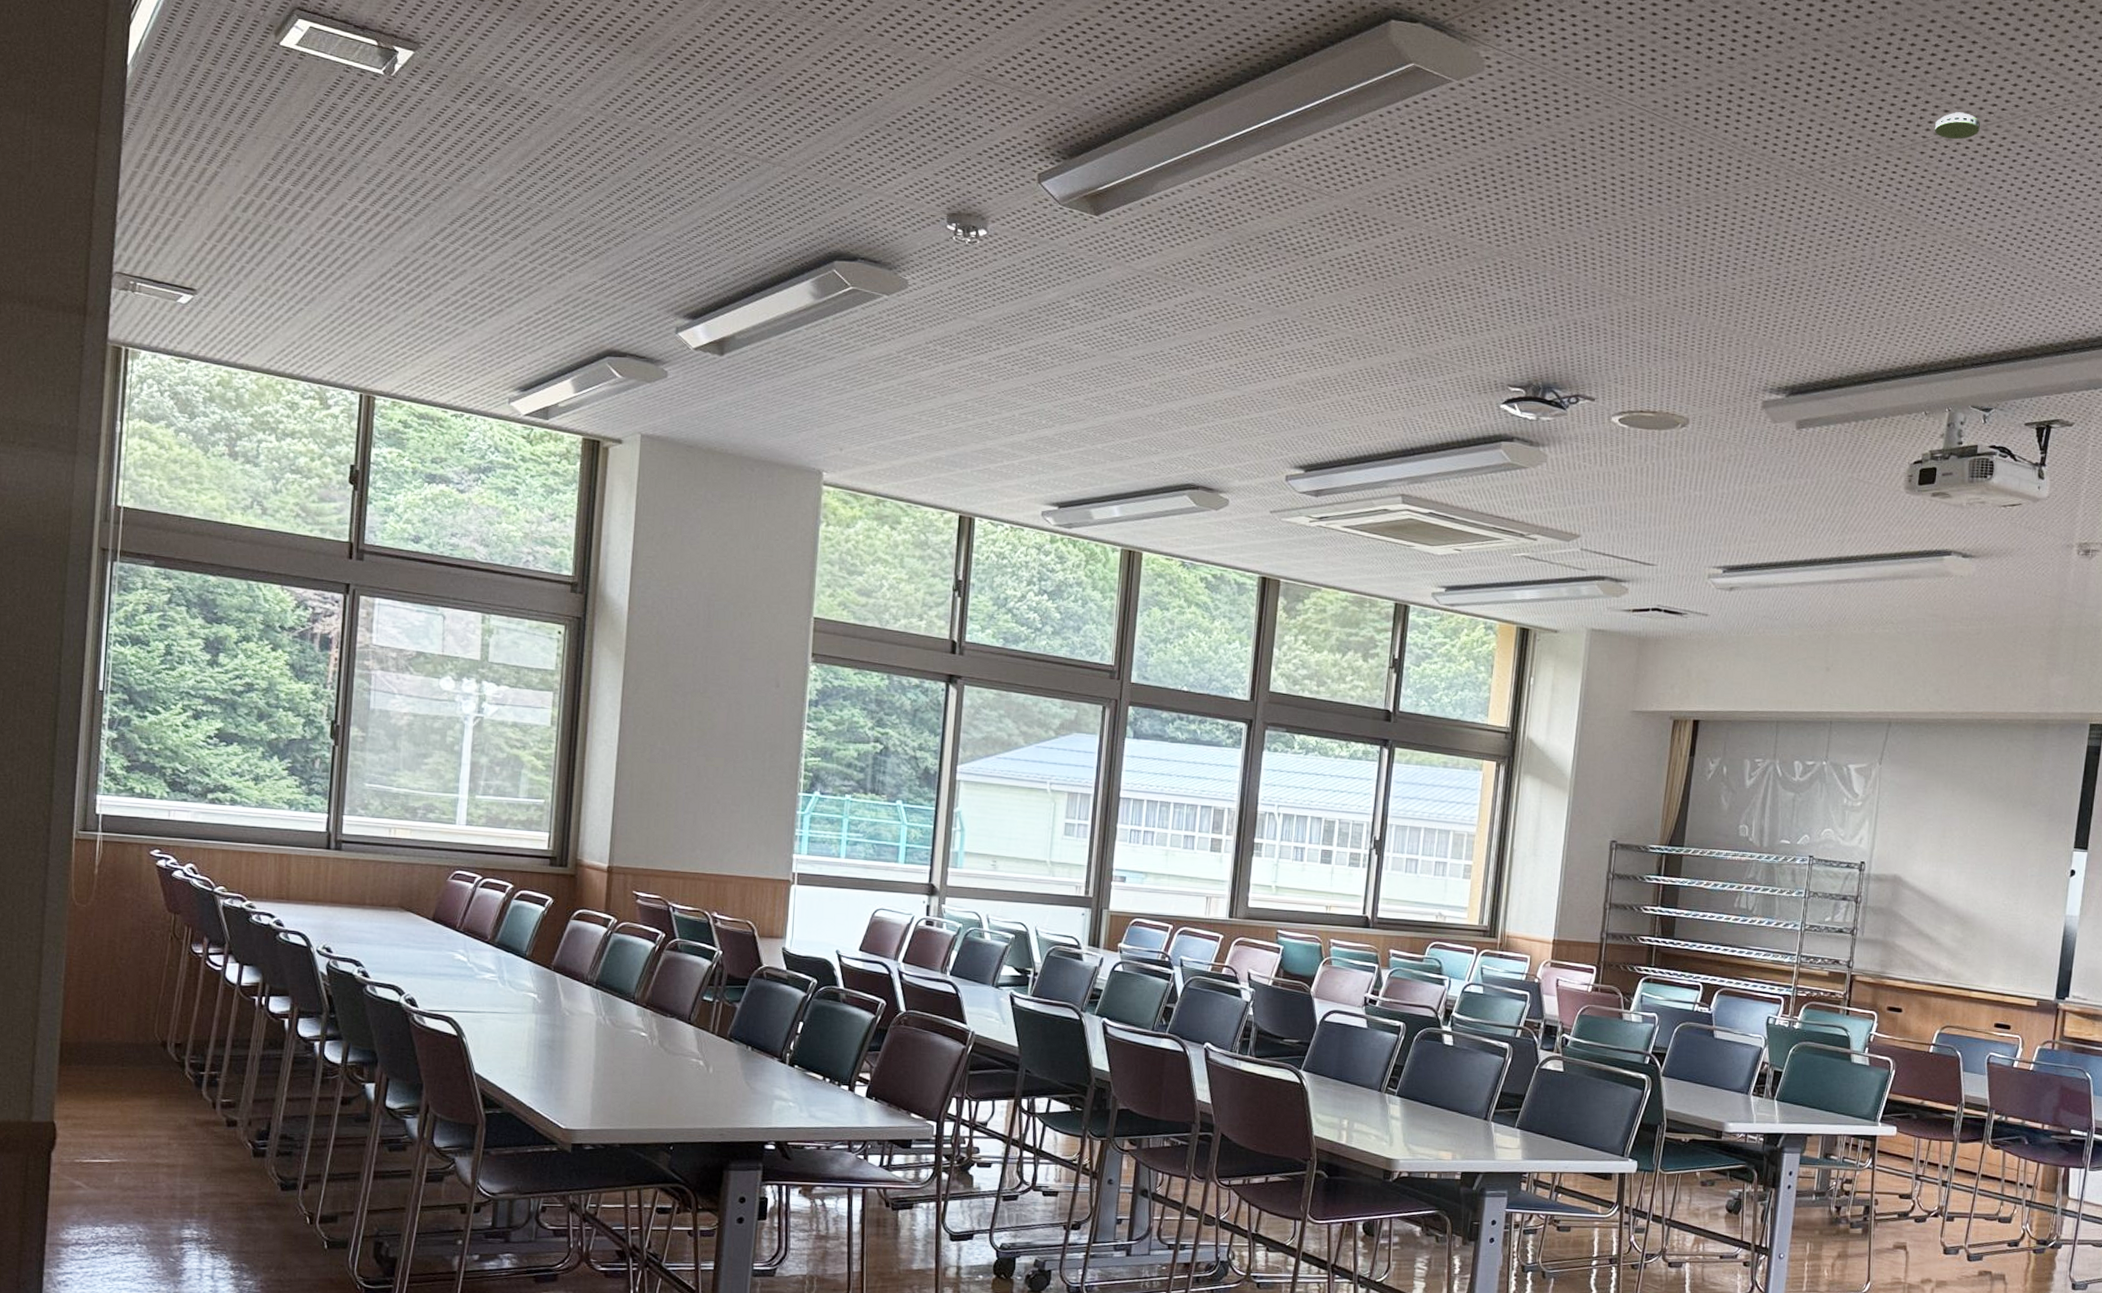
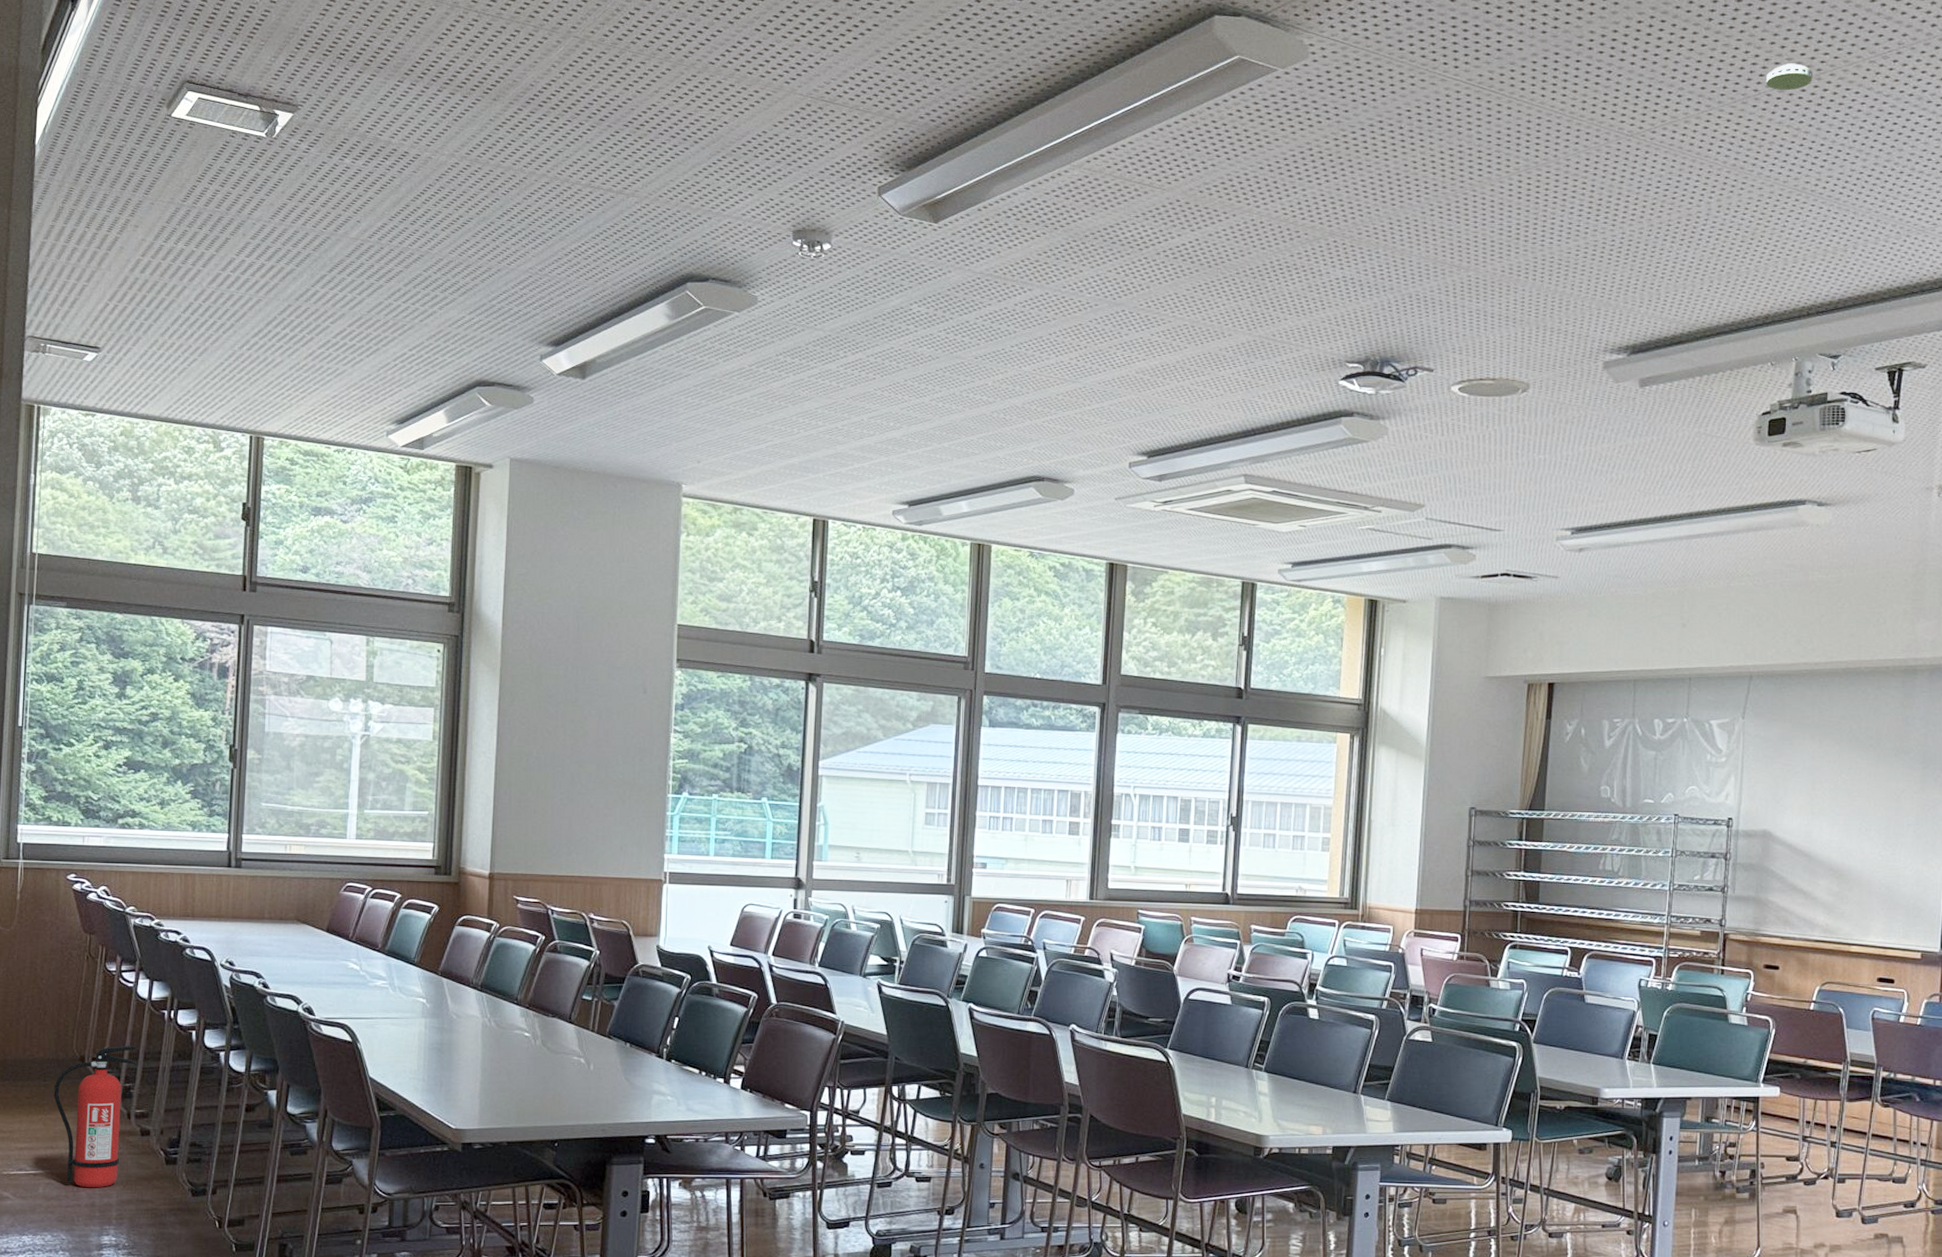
fire extinguisher: none [132,1031,224,1180] -> present [54,1045,137,1188]

